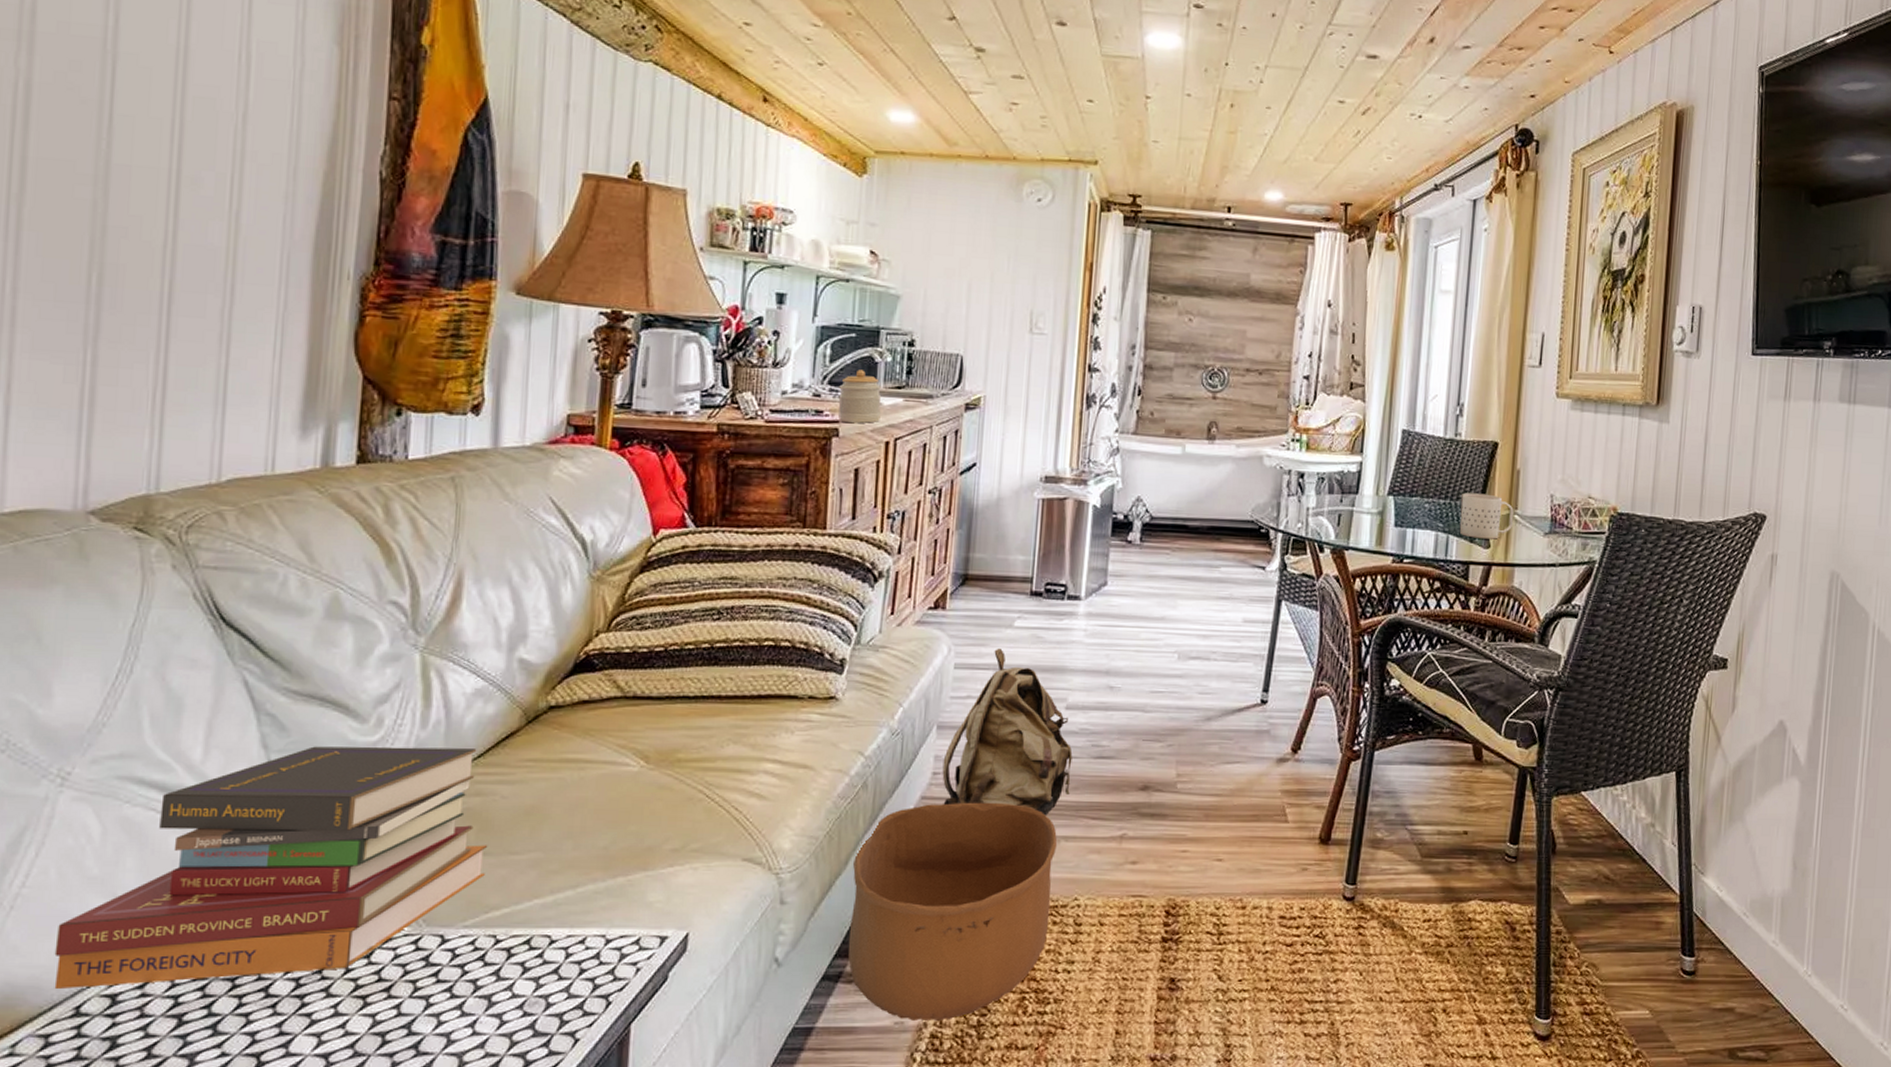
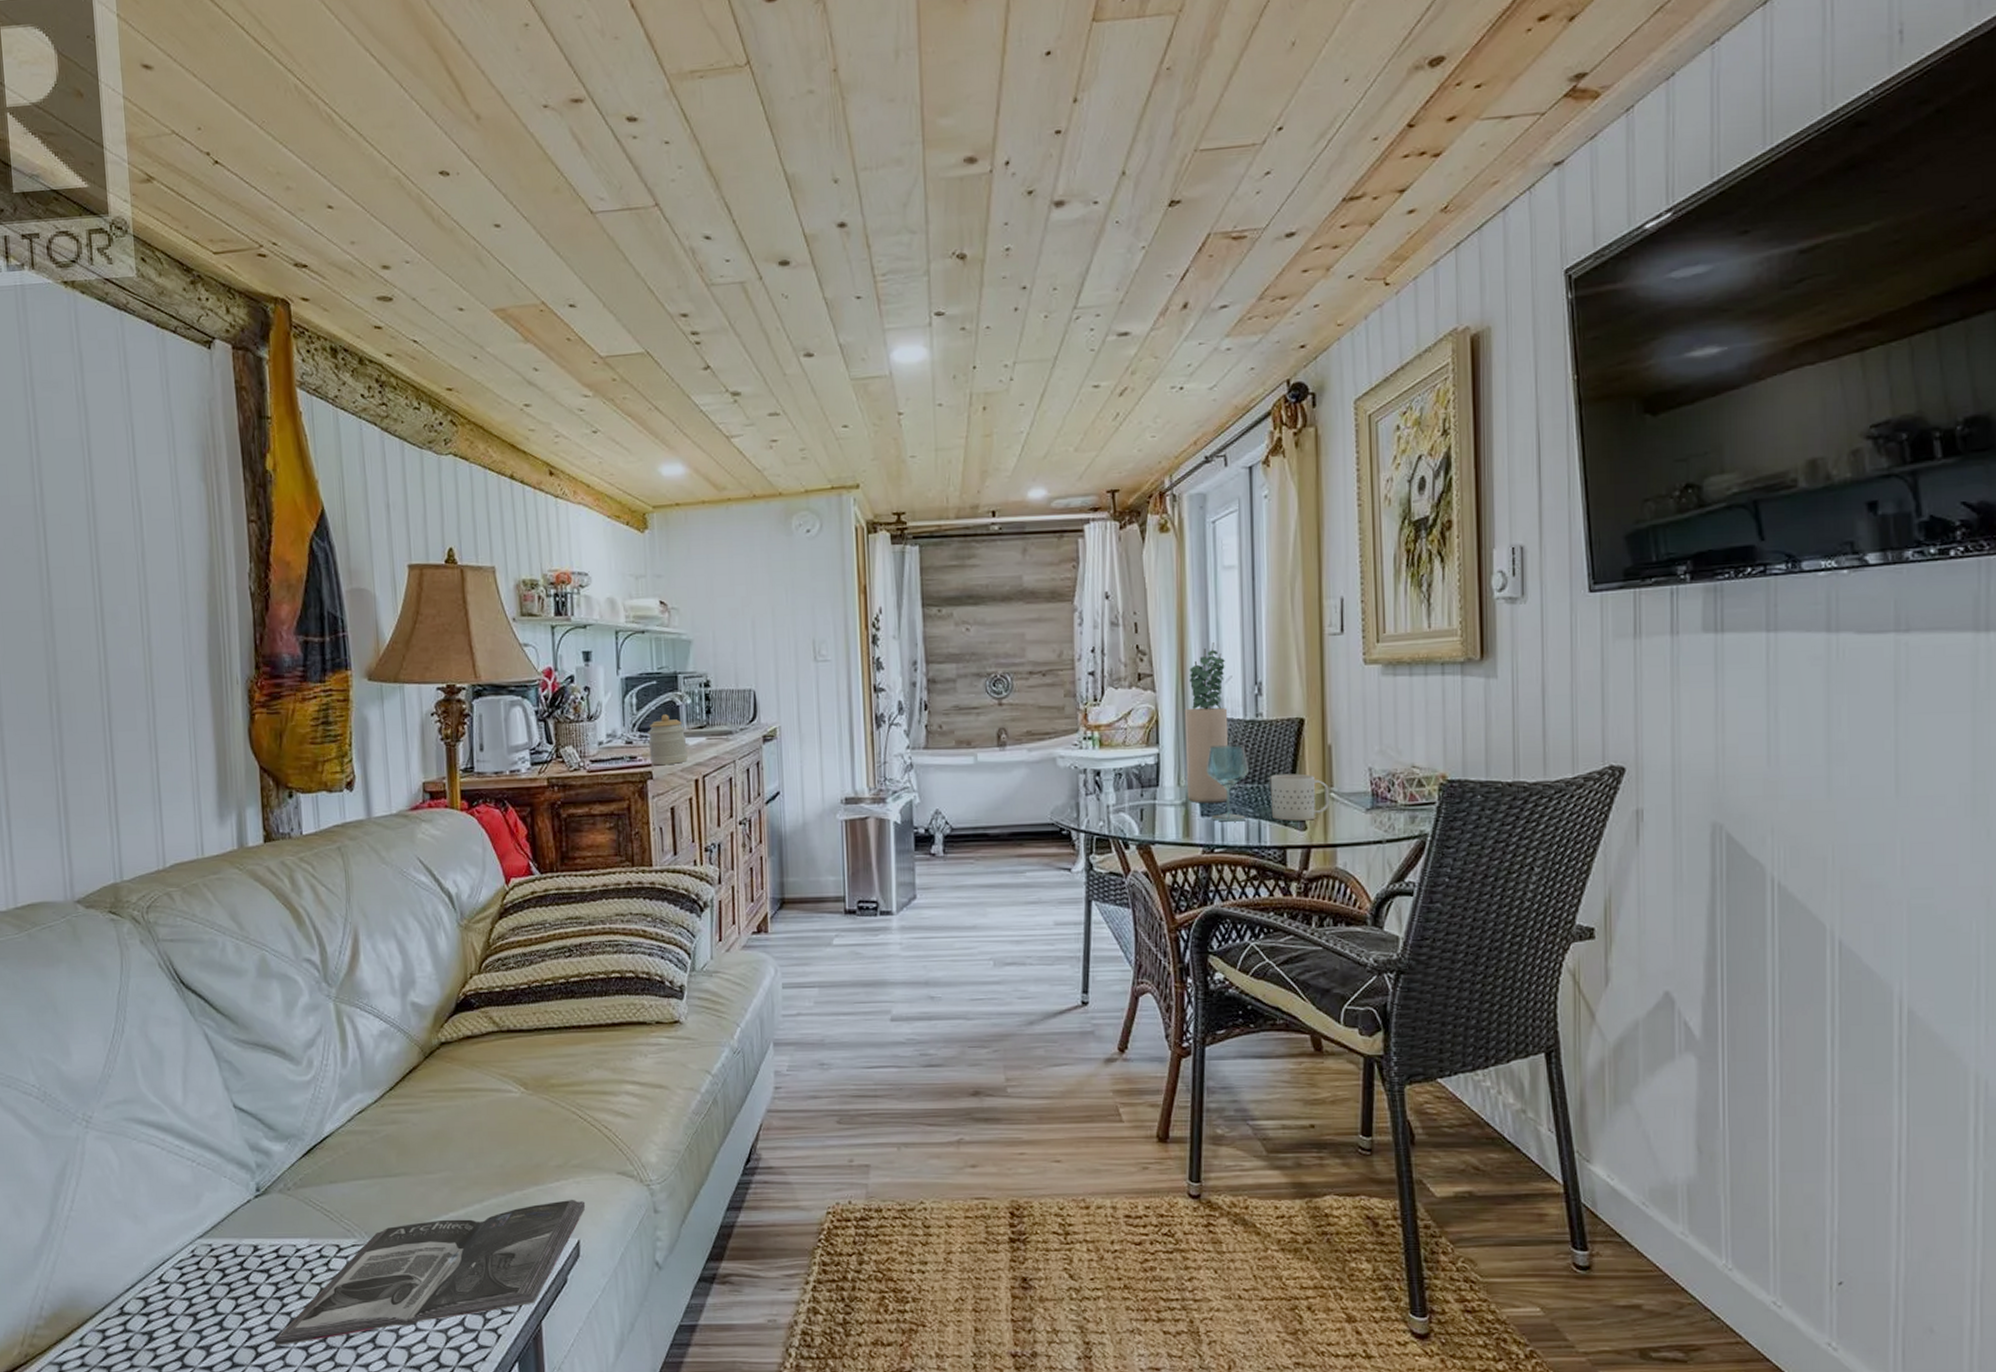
books: present [54,746,488,990] -> none [99,1083,408,1294]
magazine: none [285,887,701,1053] -> present [275,1199,586,1345]
basket: present [848,802,1058,1021] -> none [714,1113,899,1318]
backpack: present [942,648,1073,816] -> none [782,966,904,1124]
vase: none [1383,361,1433,515] -> present [1184,642,1229,803]
wine glass: none [1404,460,1444,535] -> present [1206,745,1250,822]

